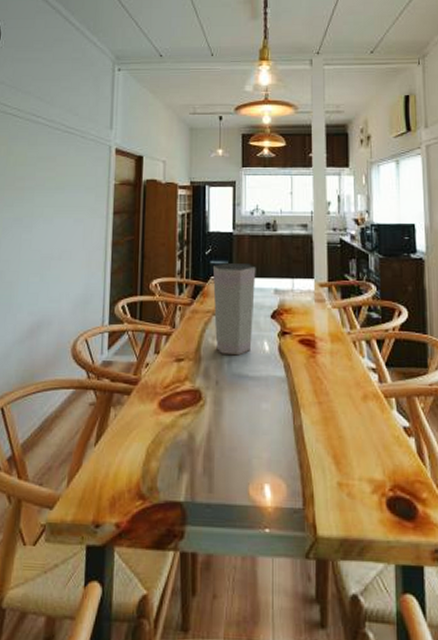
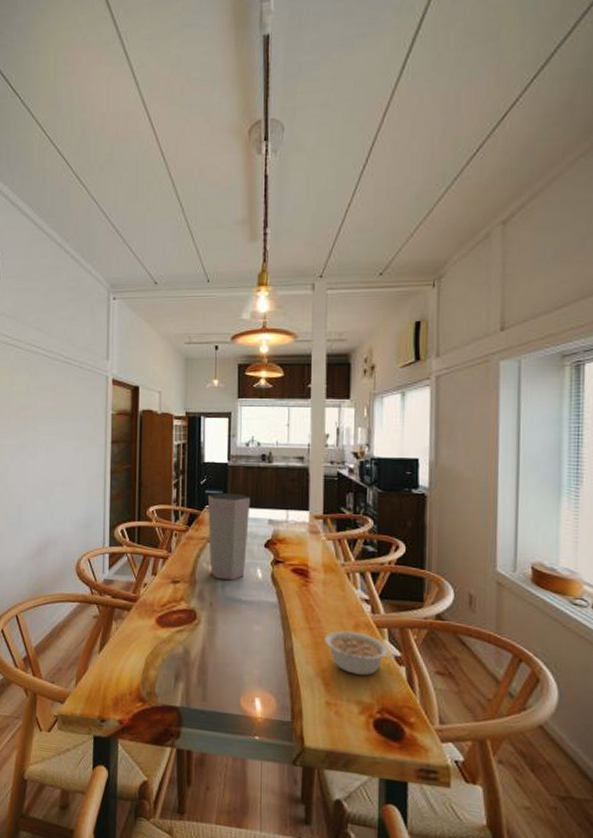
legume: none [334,403,406,450] -> present [325,630,397,676]

